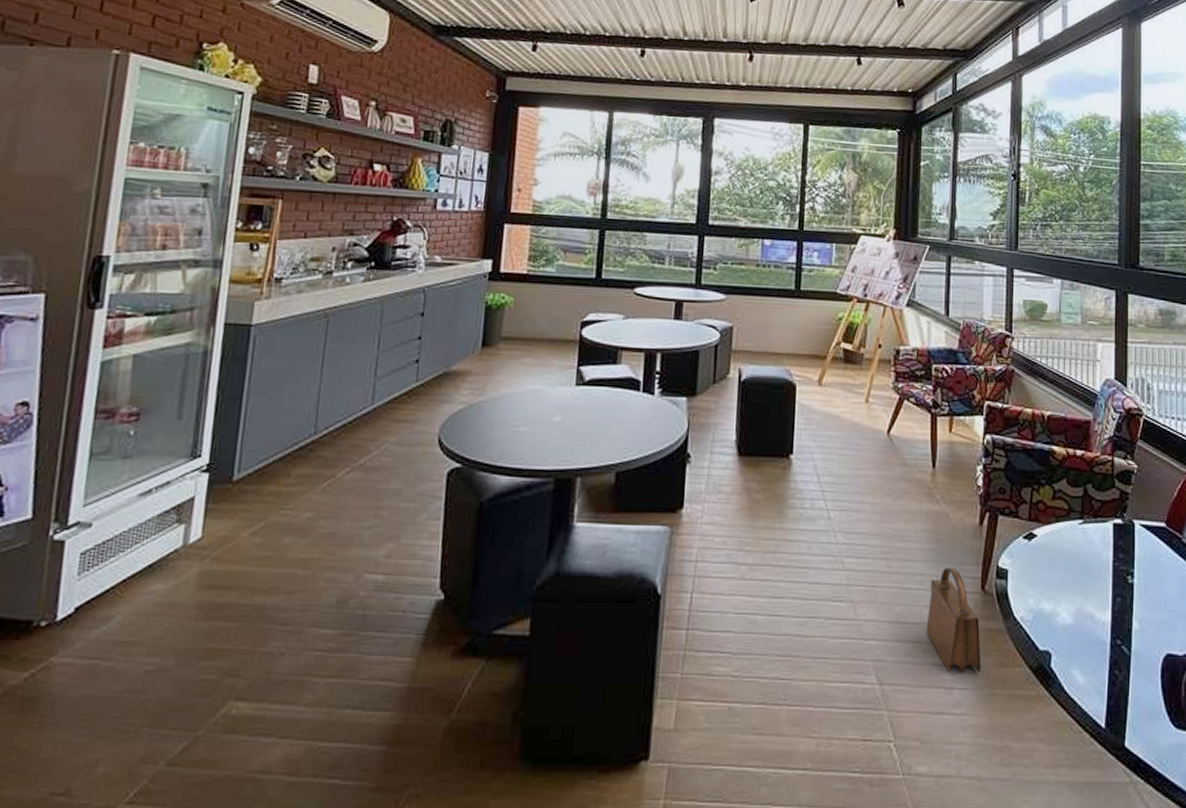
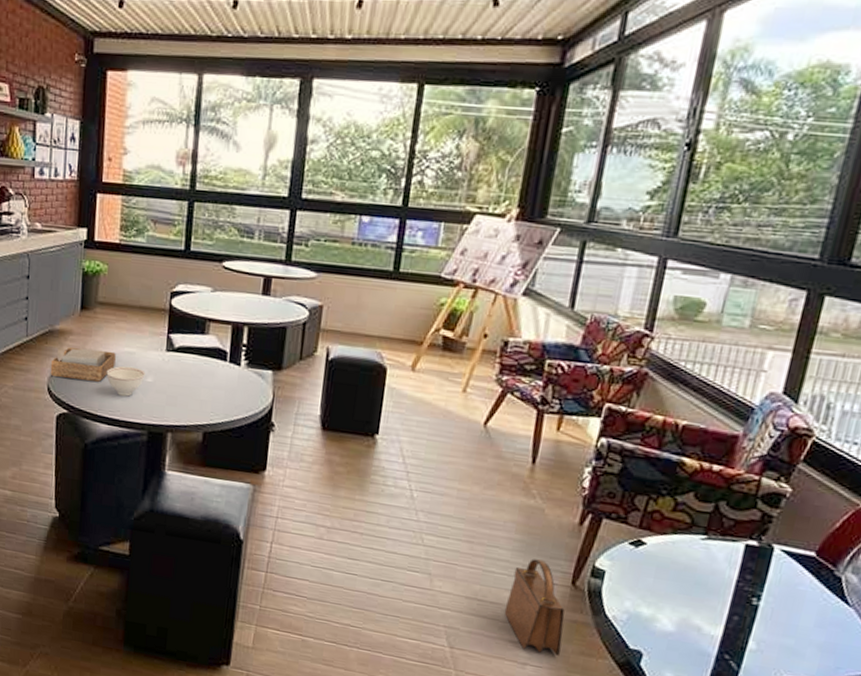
napkin holder: none [442,389,520,427] -> present [50,347,116,382]
bowl: none [508,405,553,441] -> present [106,366,146,397]

